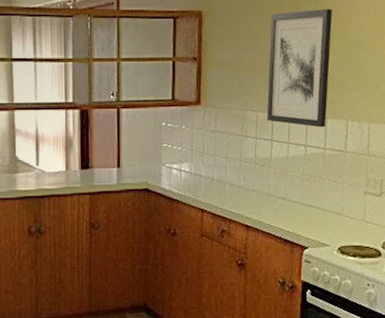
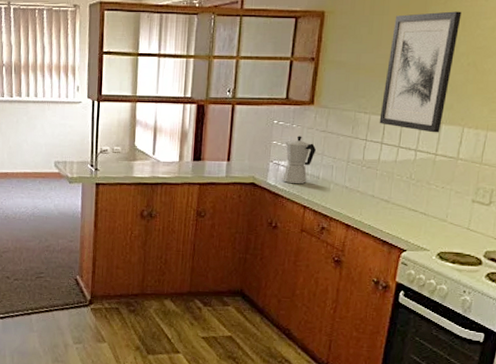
moka pot: none [176,137,207,187] -> present [283,136,316,184]

